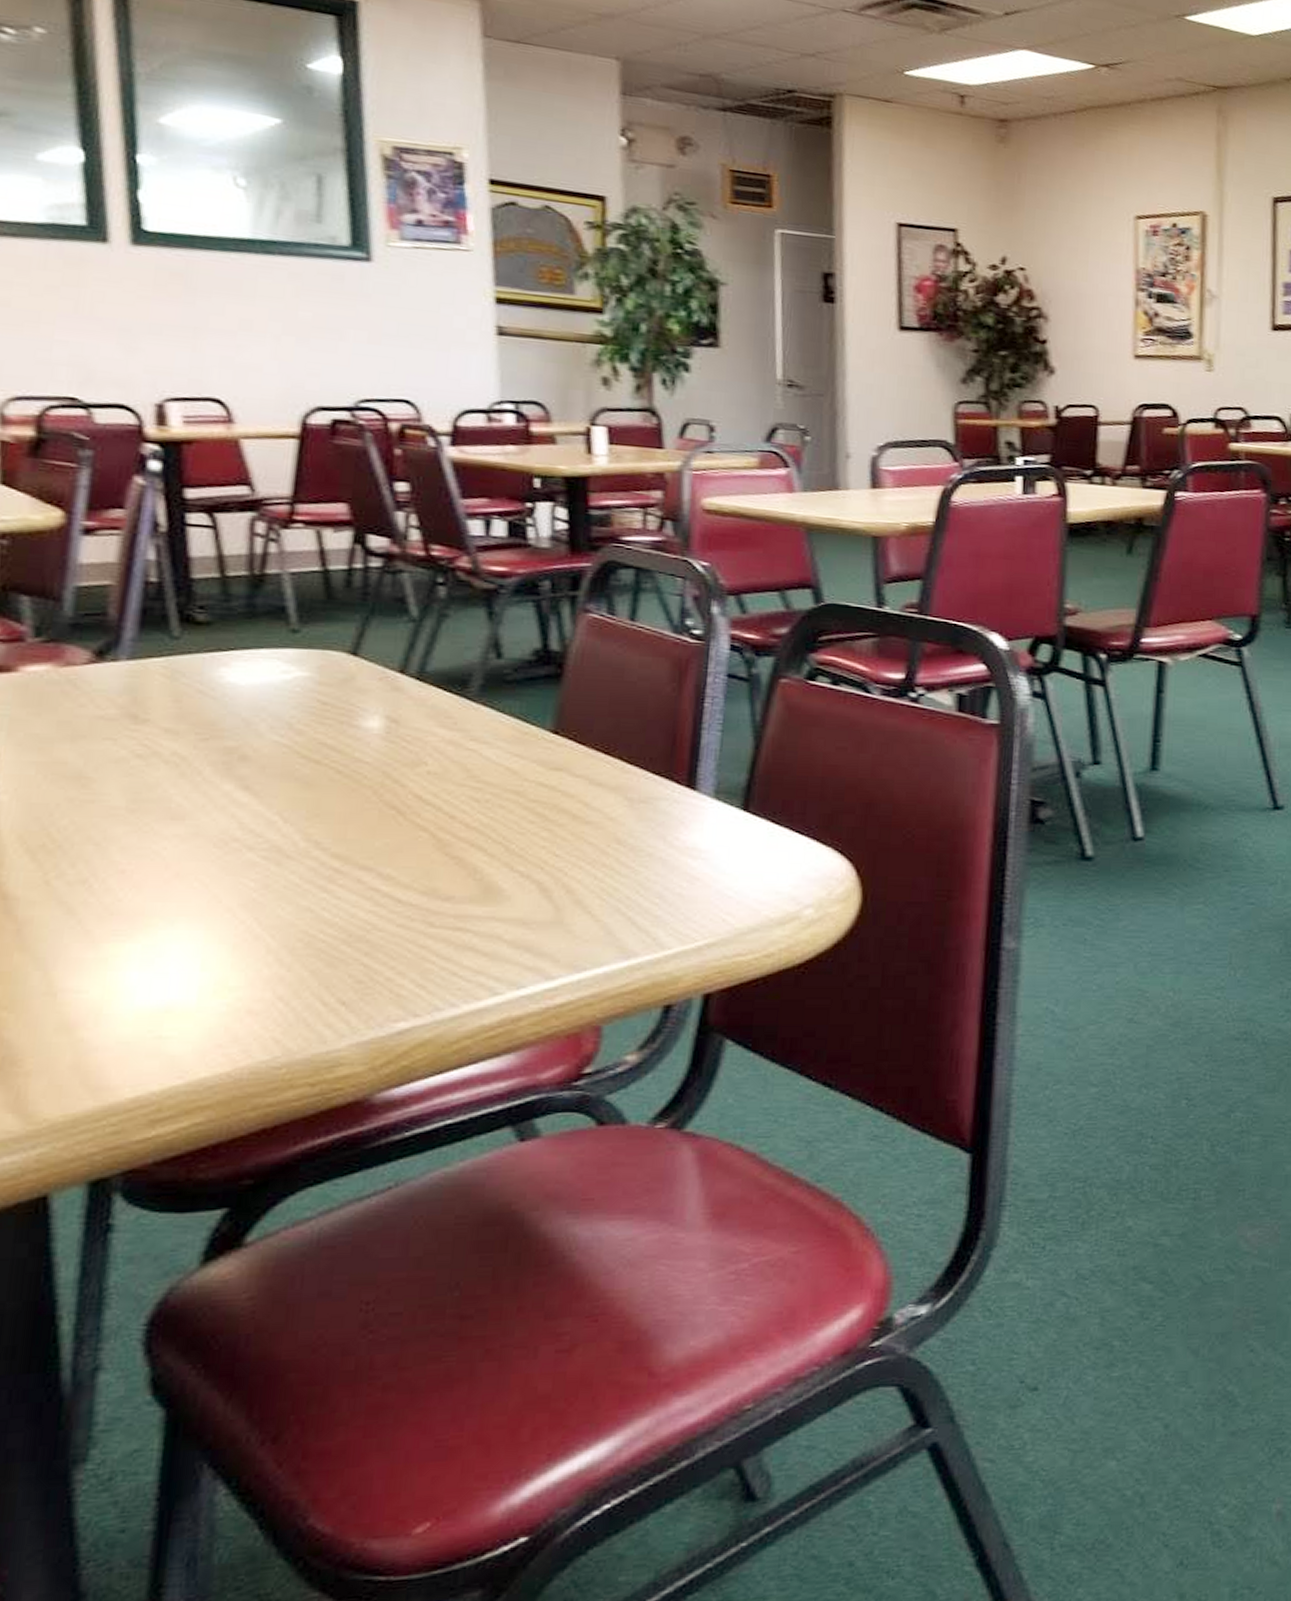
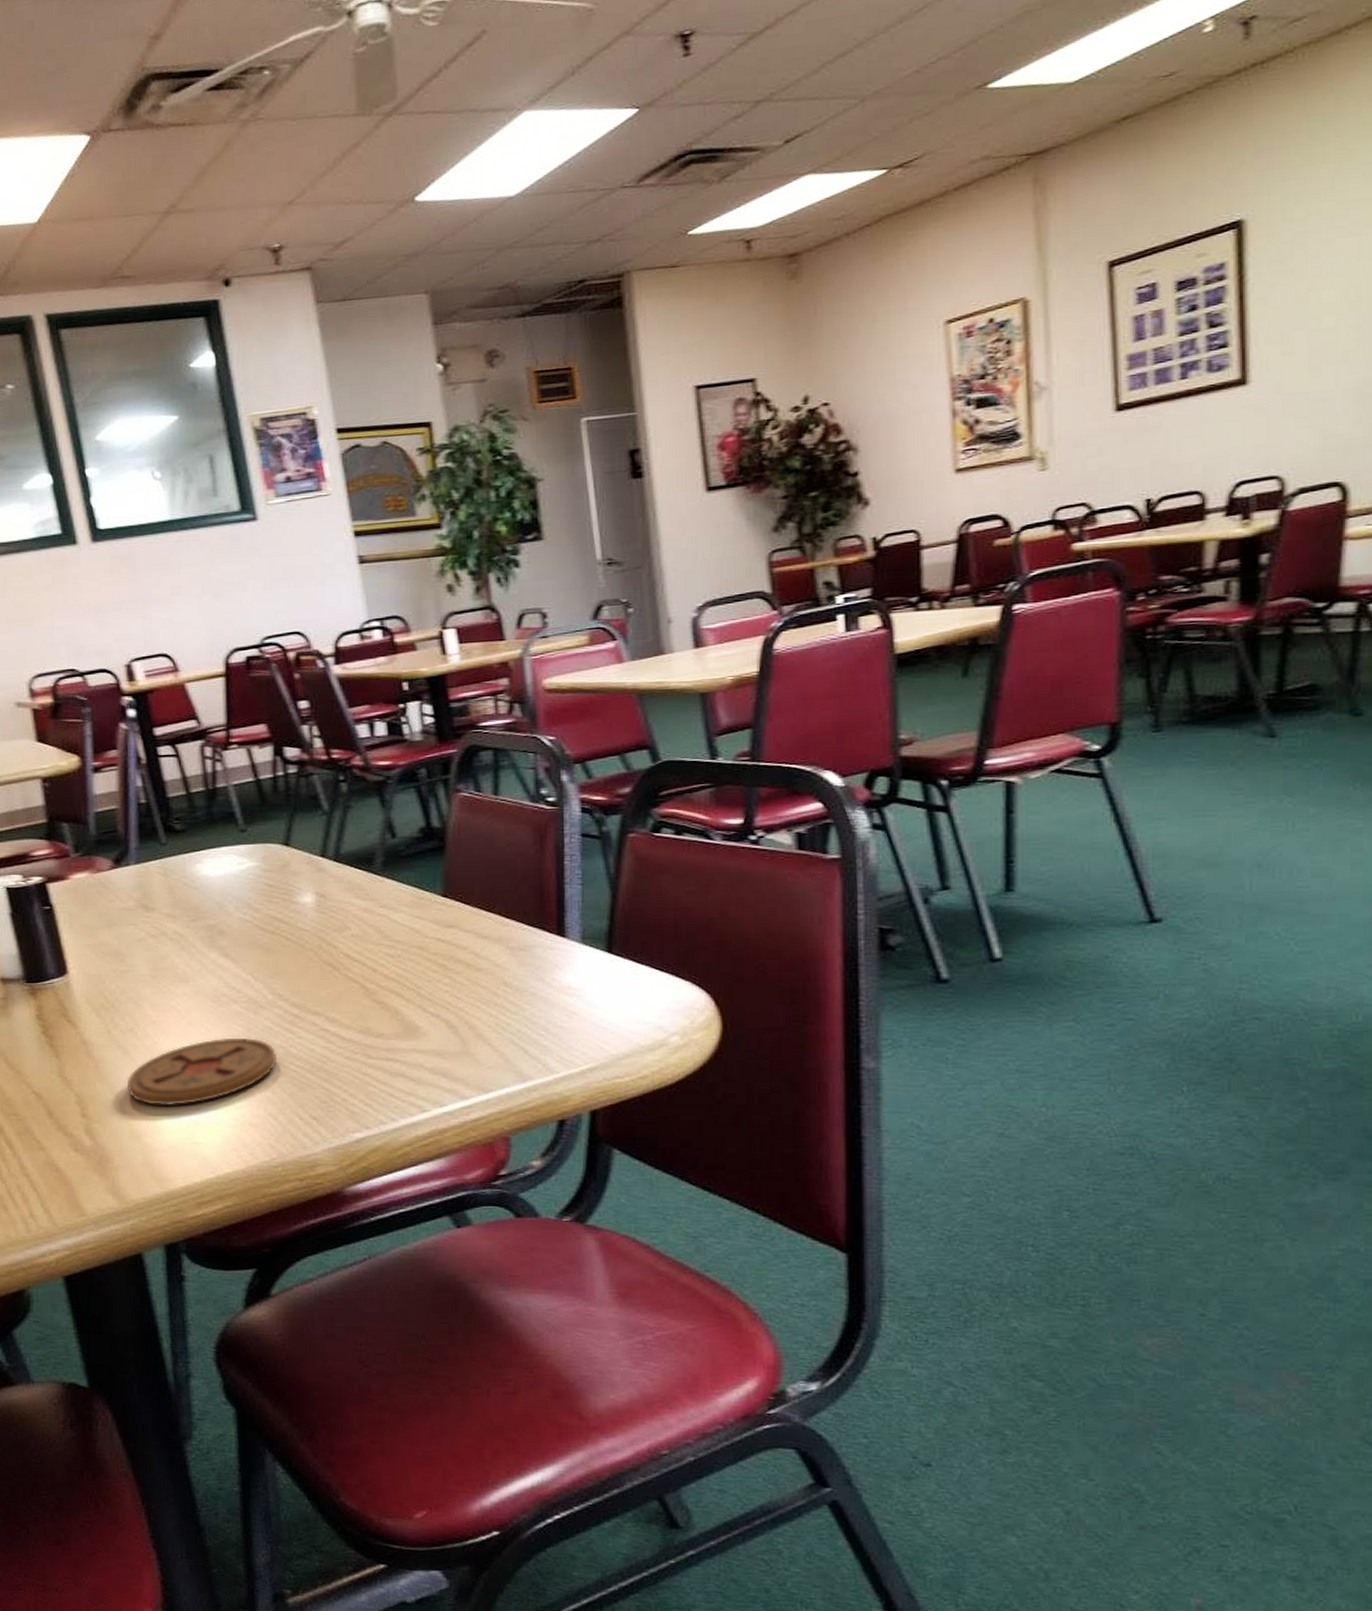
coaster: none [63,895,301,987] -> present [126,1037,278,1107]

